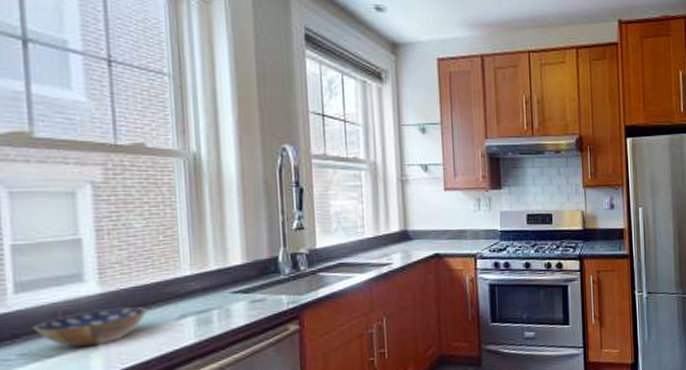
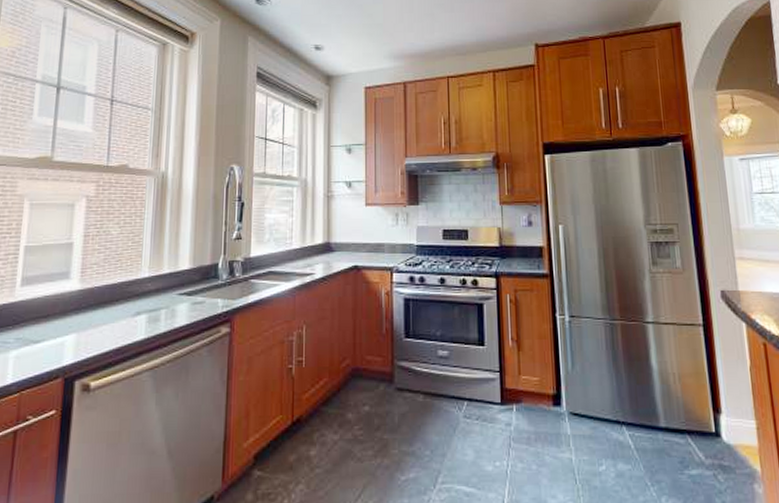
bowl: present [32,307,147,348] -> none [28,303,112,336]

